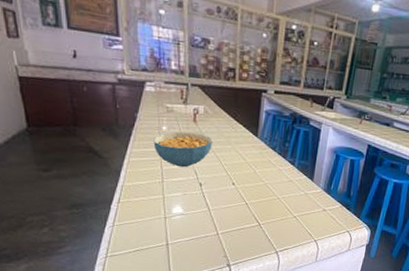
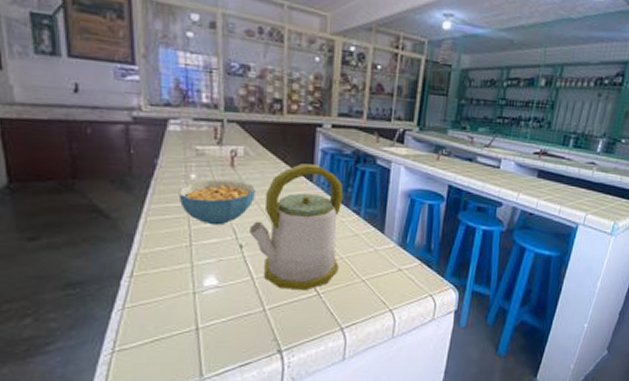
kettle: none [207,122,282,222] -> present [250,163,344,291]

